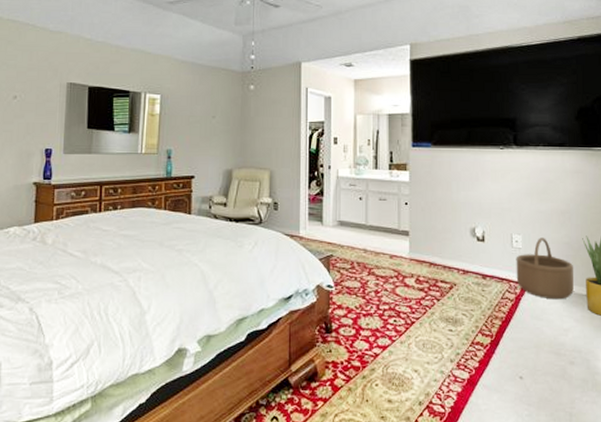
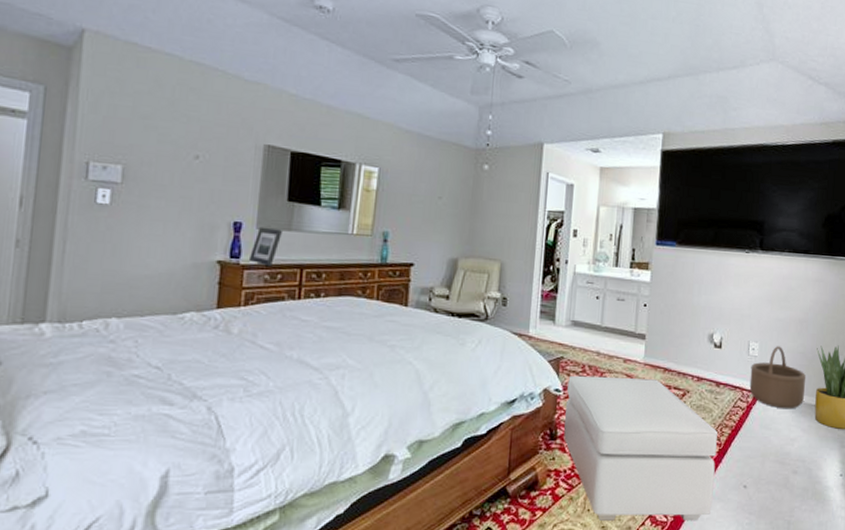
picture frame: none [58,151,84,185] -> present [248,226,282,267]
ottoman: none [339,271,489,412] -> present [564,375,718,521]

